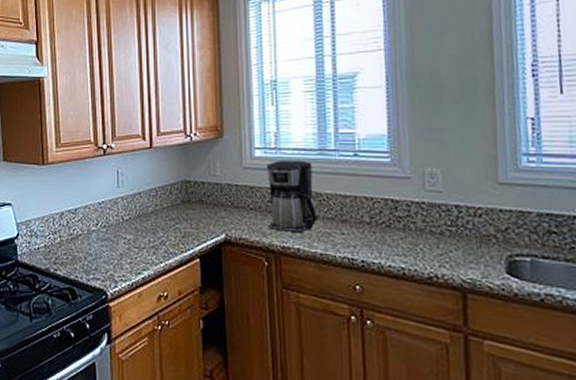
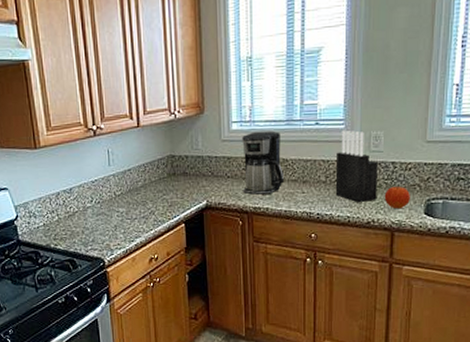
knife block: none [382,164,440,253] -> present [335,130,378,203]
fruit: none [448,236,485,265] -> present [384,187,410,210]

